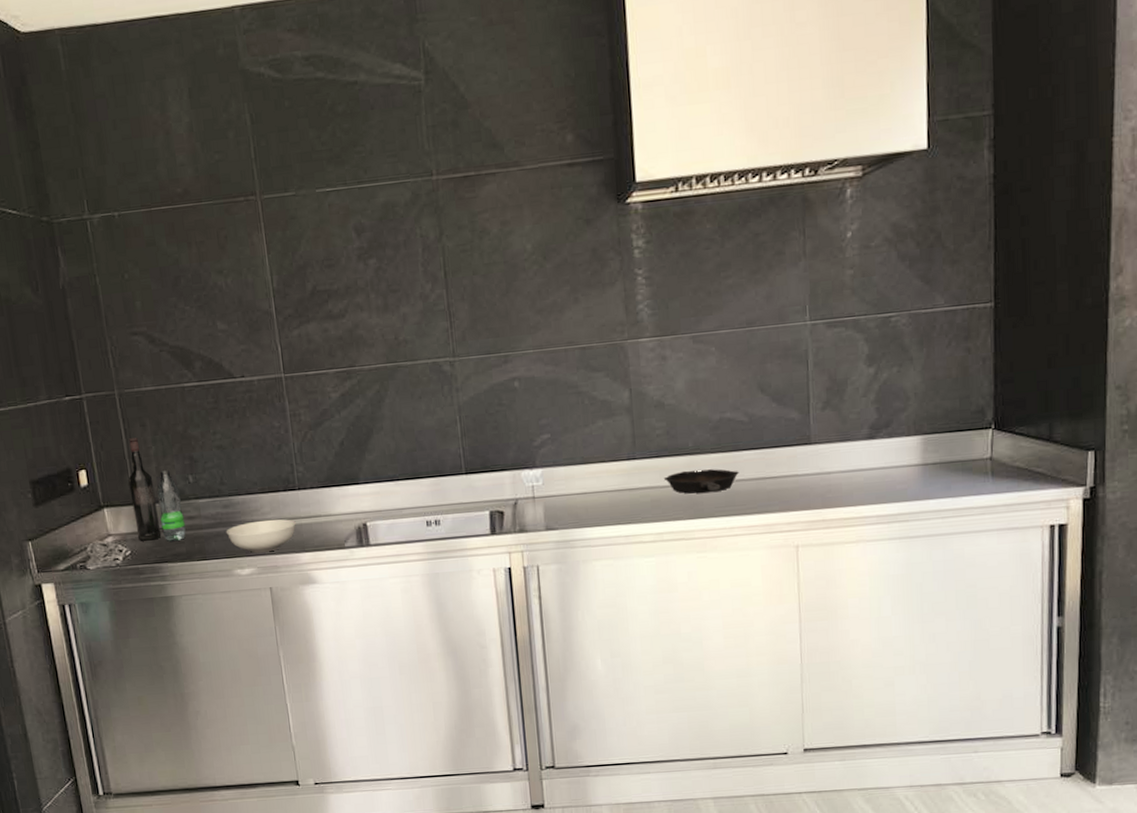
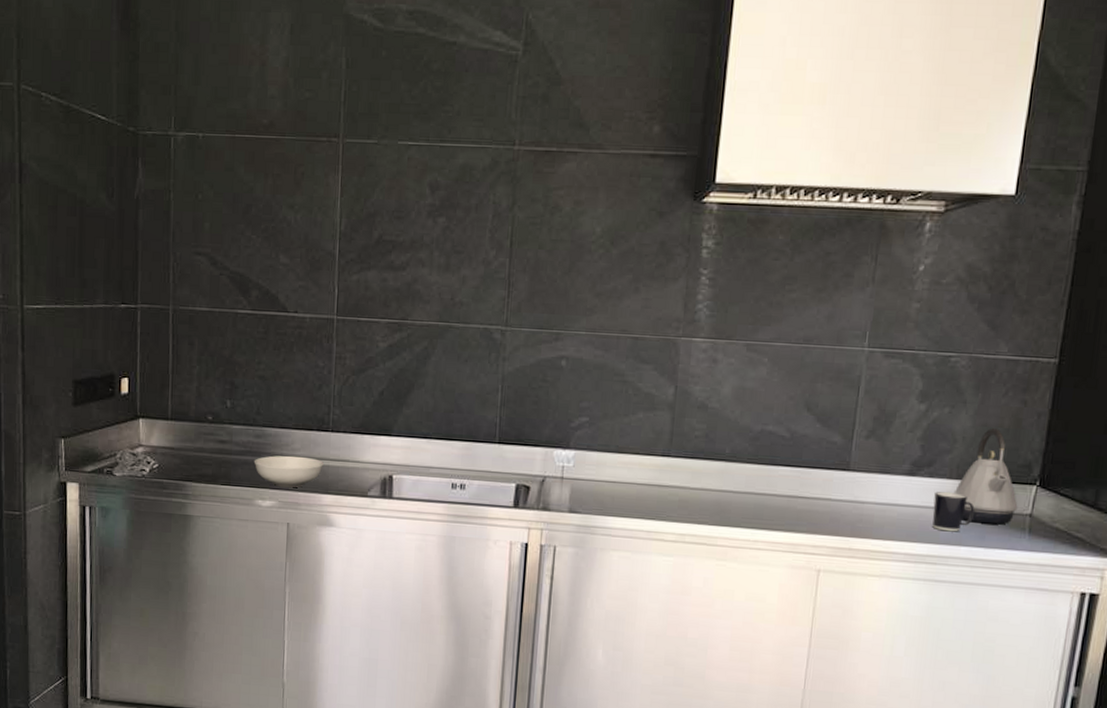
wine bottle: present [128,438,162,541] -> none [167,354,192,458]
bottle: present [156,470,186,541] -> none [192,391,216,462]
frying pan: present [663,469,739,494] -> none [695,476,772,502]
mug: none [896,448,937,488] -> present [932,492,975,532]
kettle: none [915,380,978,475] -> present [955,428,1018,525]

